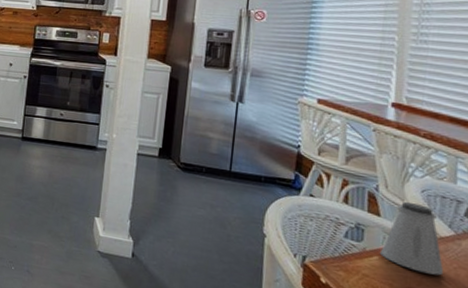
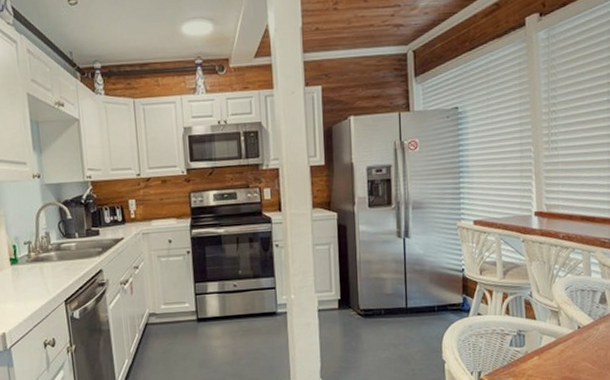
saltshaker: present [379,201,444,276] -> none [538,300,589,362]

